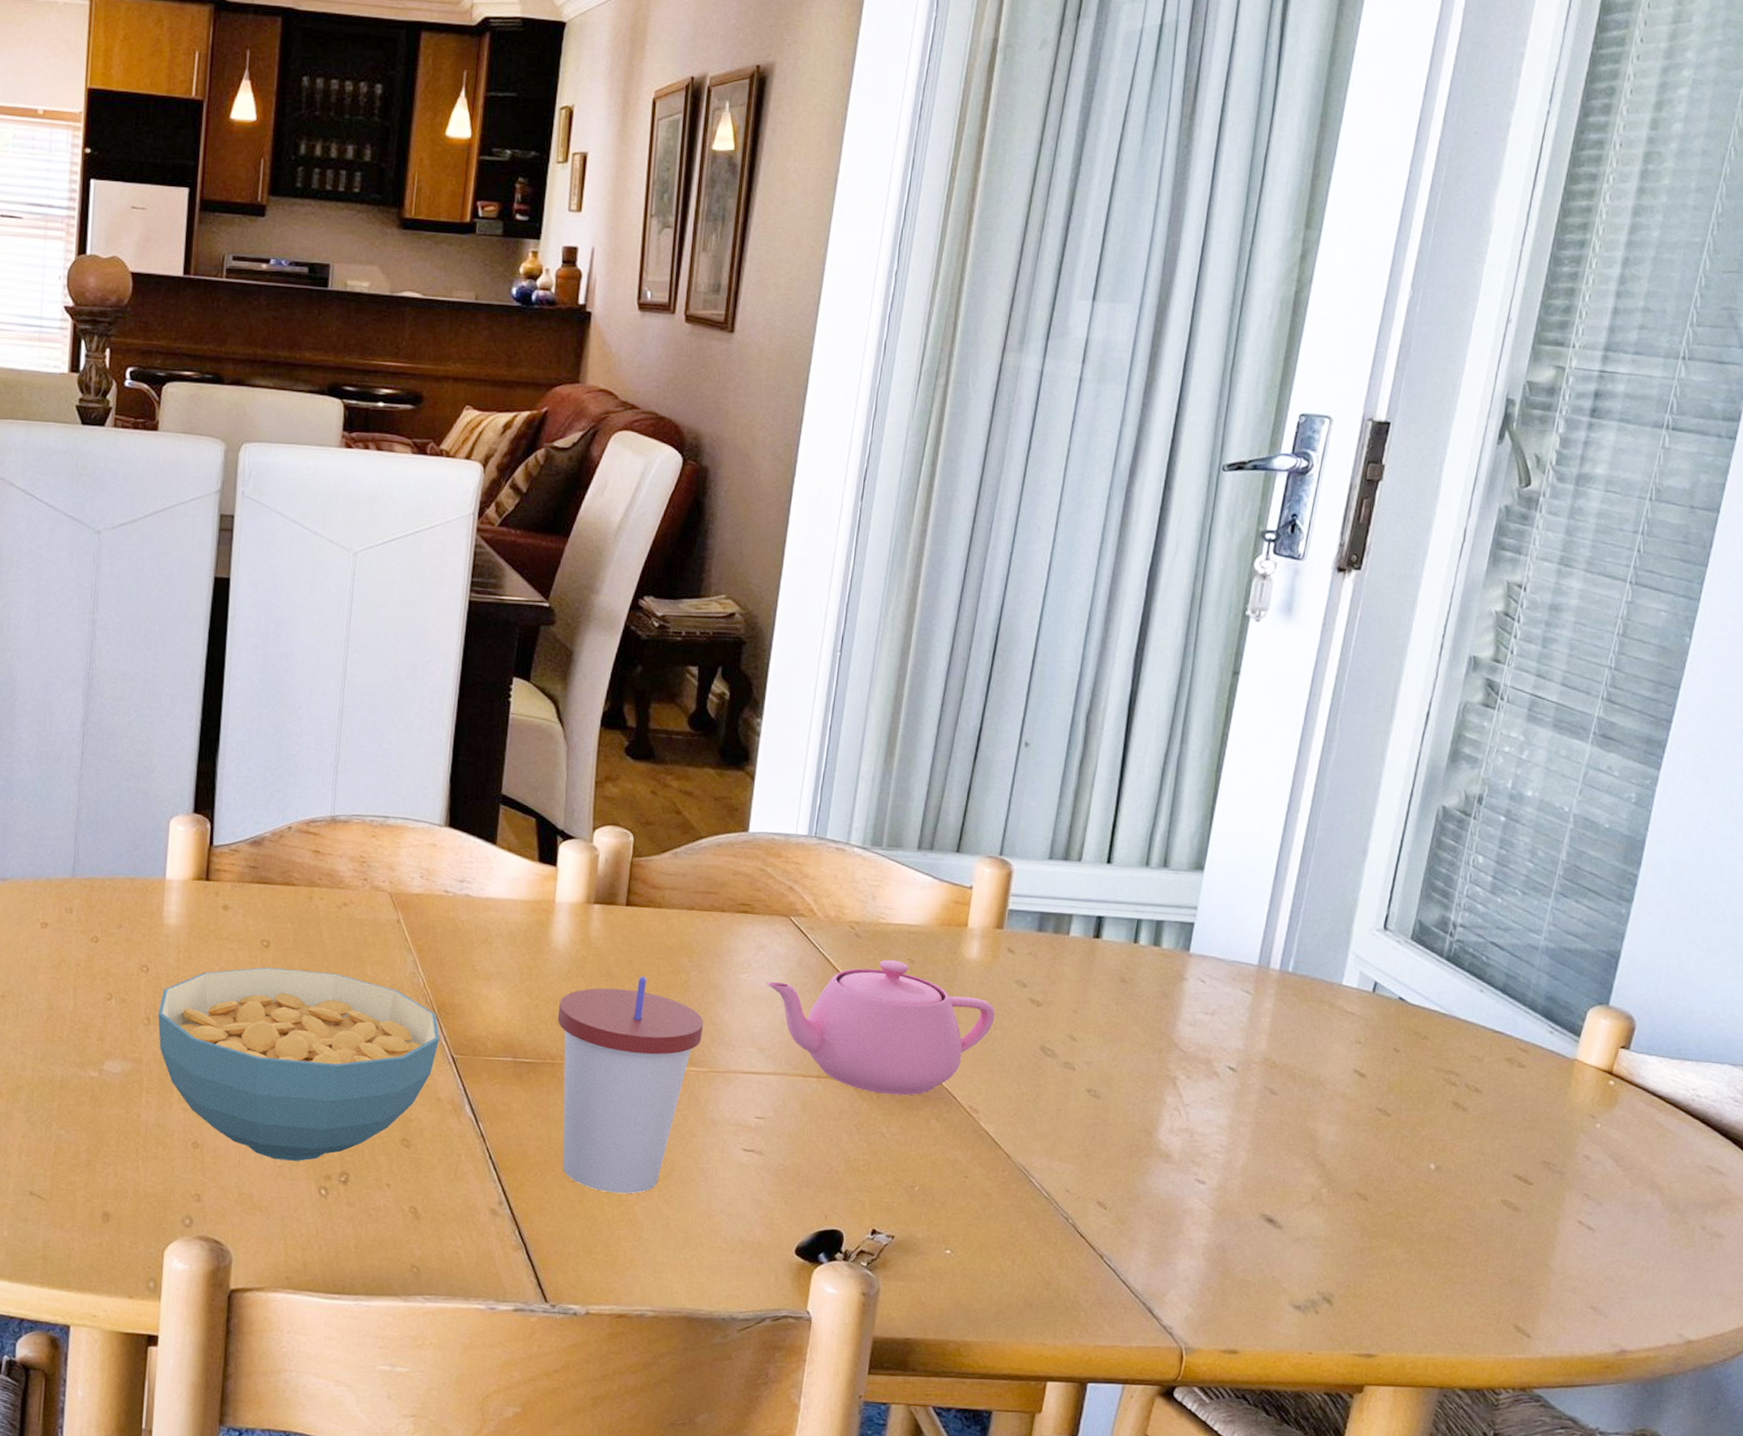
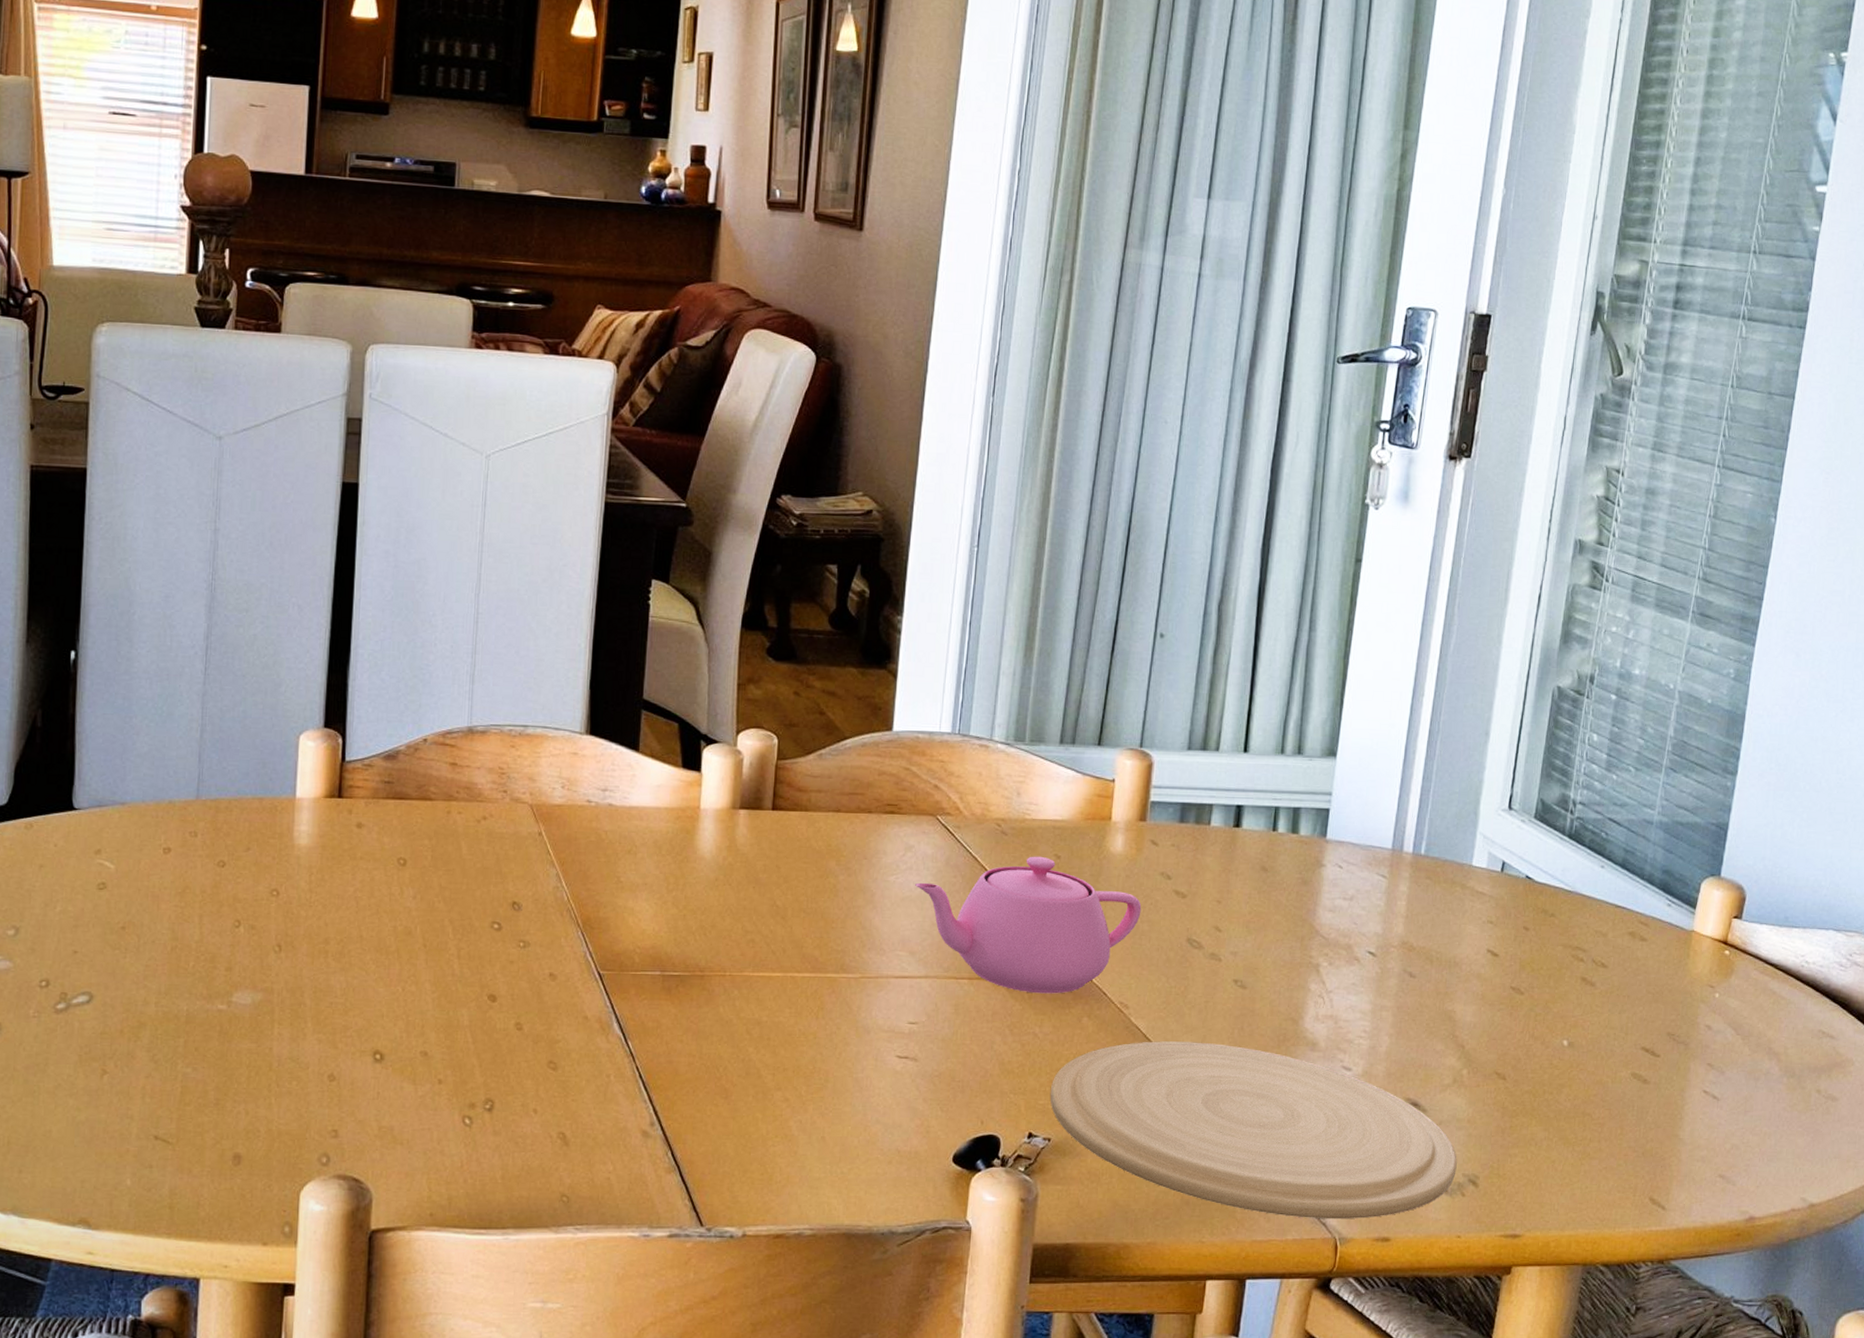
cereal bowl: present [158,967,440,1161] -> none [290,886,585,1090]
cup: present [557,977,704,1194] -> none [705,882,854,1108]
plate: none [895,1146,1312,1330] -> present [1050,1041,1457,1219]

